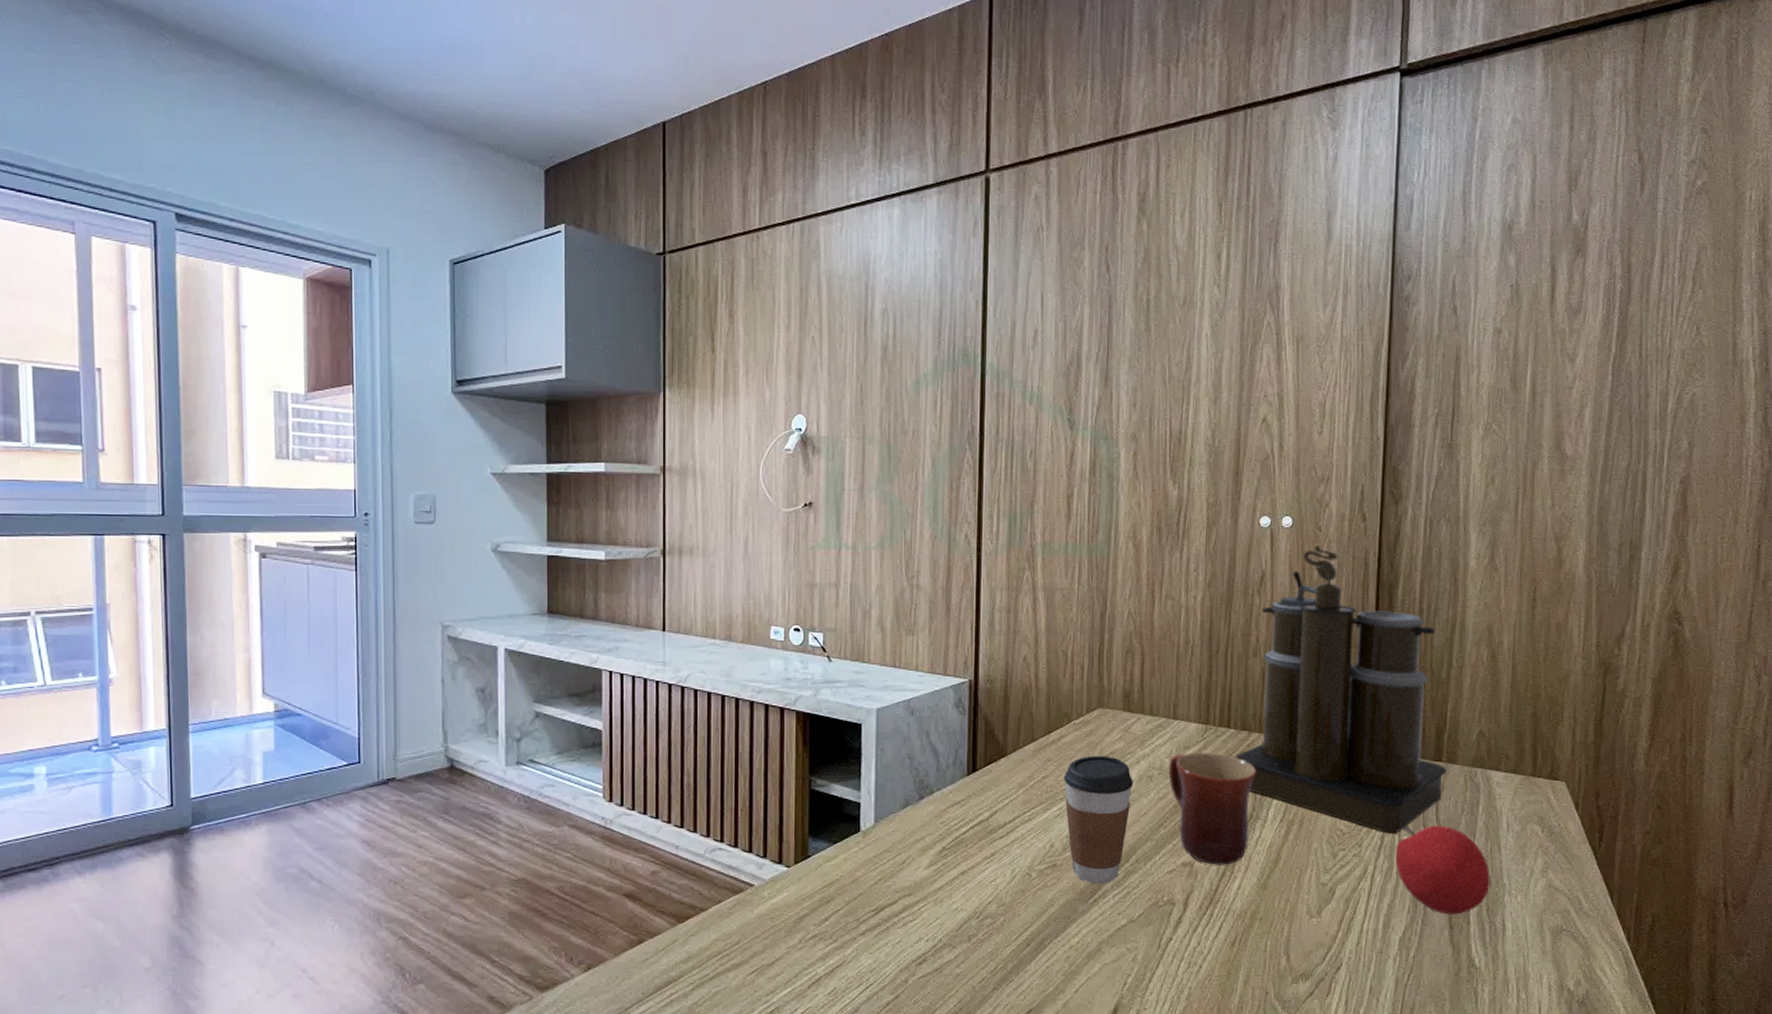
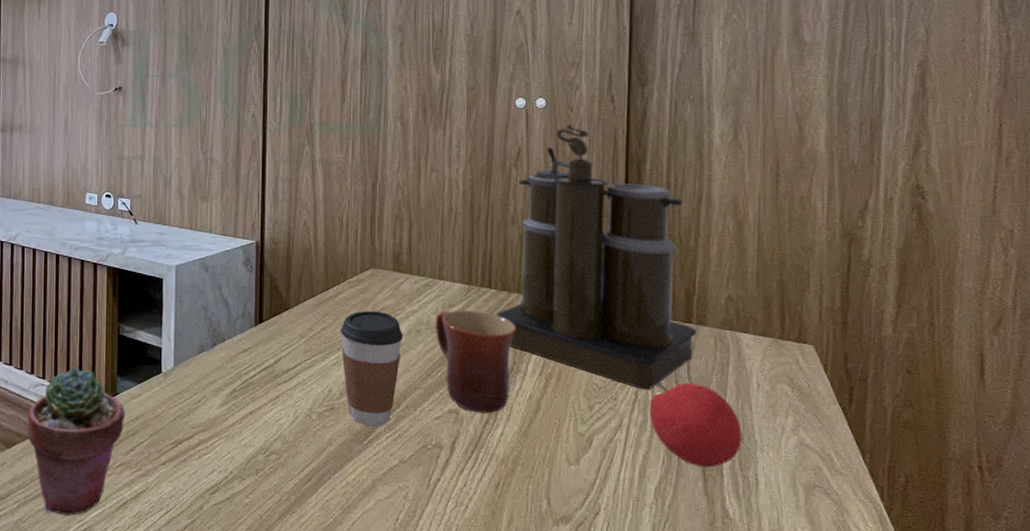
potted succulent: none [702,827,818,997] -> present [27,367,125,516]

